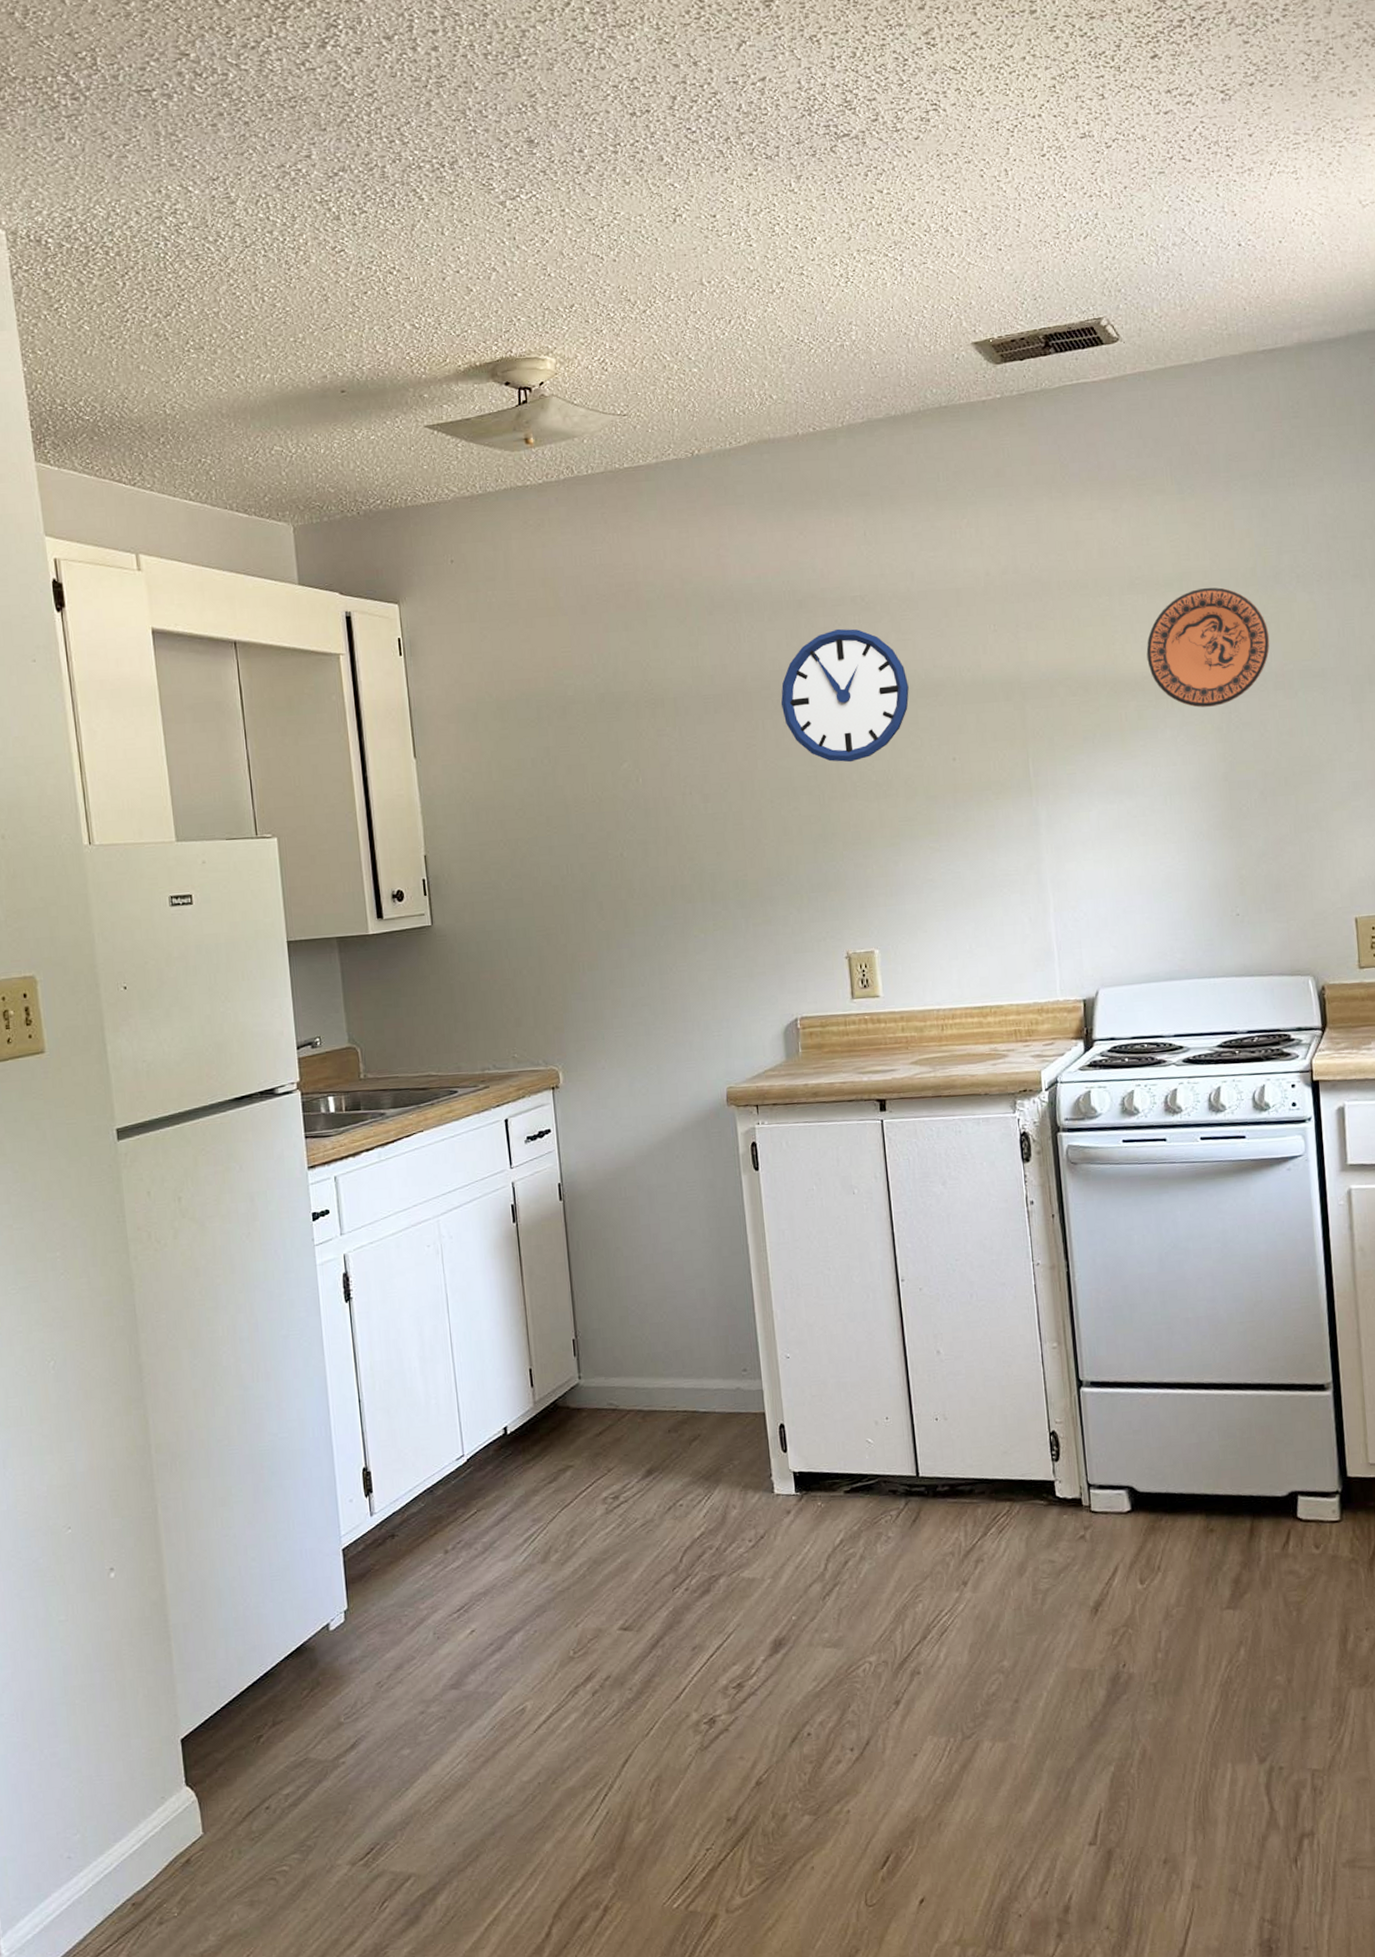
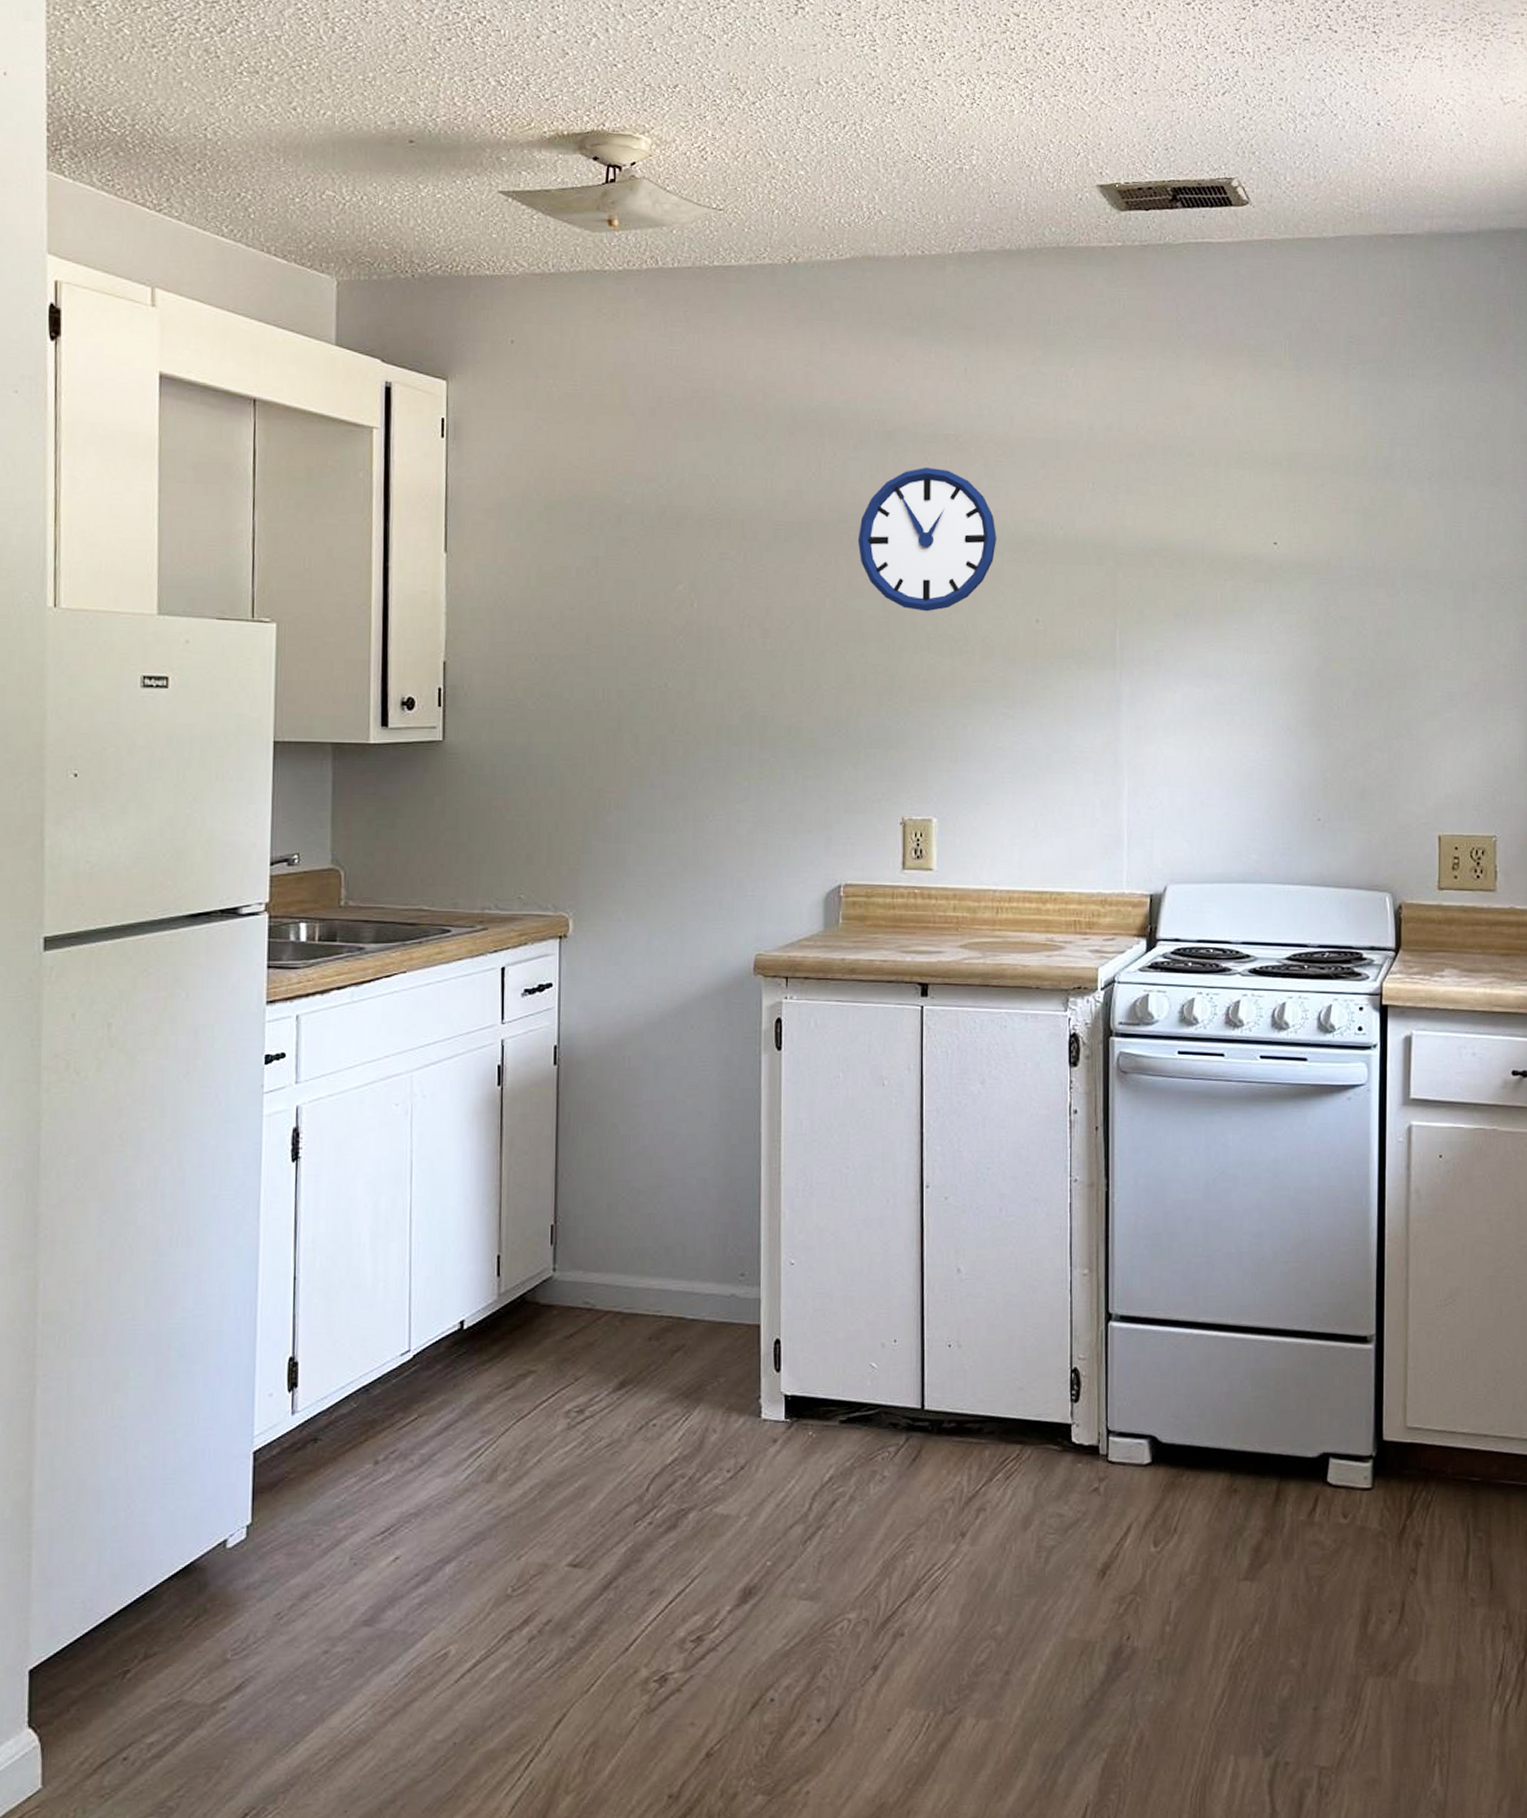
decorative plate: present [1146,587,1270,708] -> none [1248,471,1376,597]

